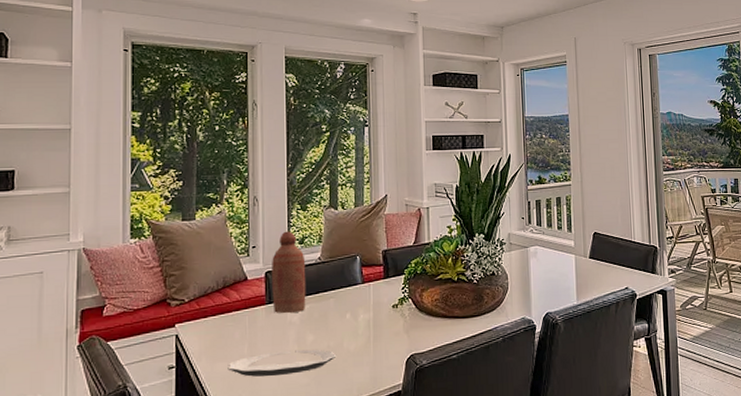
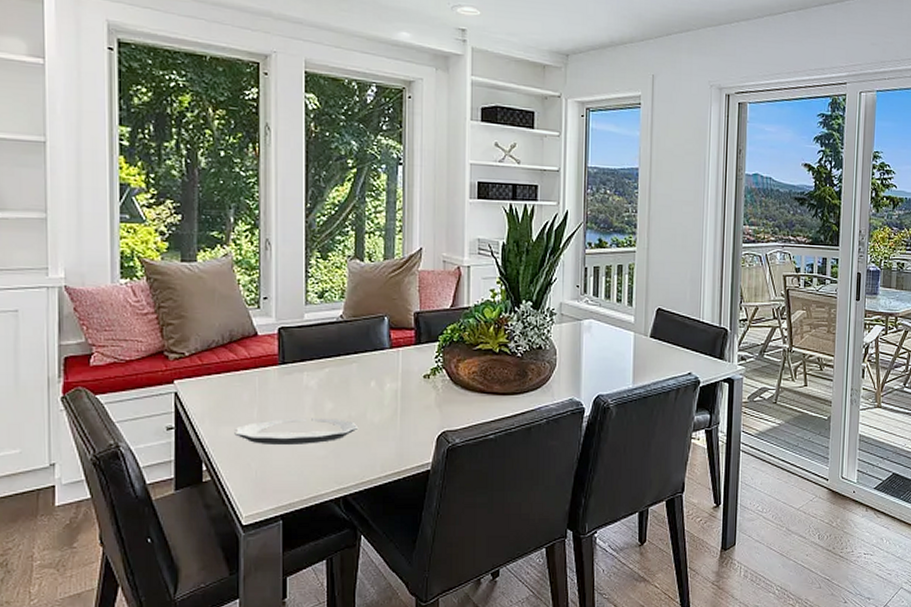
bottle: present [272,231,306,313] -> none [286,282,325,376]

